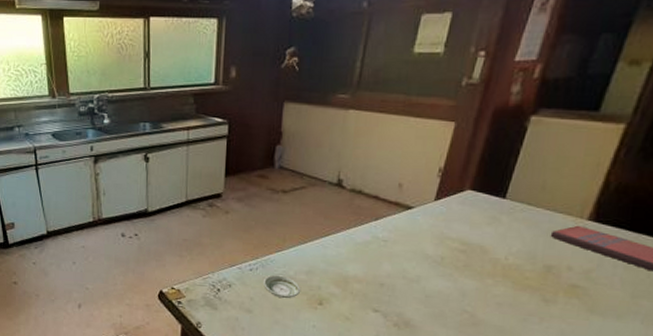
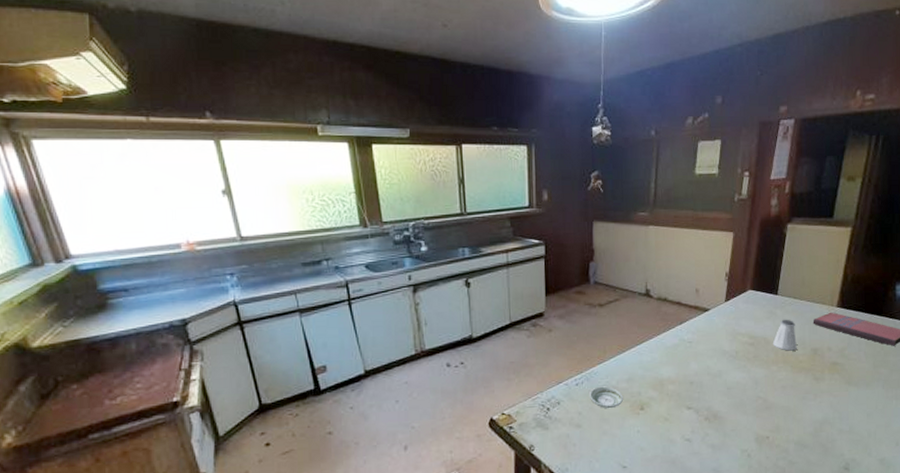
saltshaker: none [490,227,525,265] -> present [772,319,797,351]

